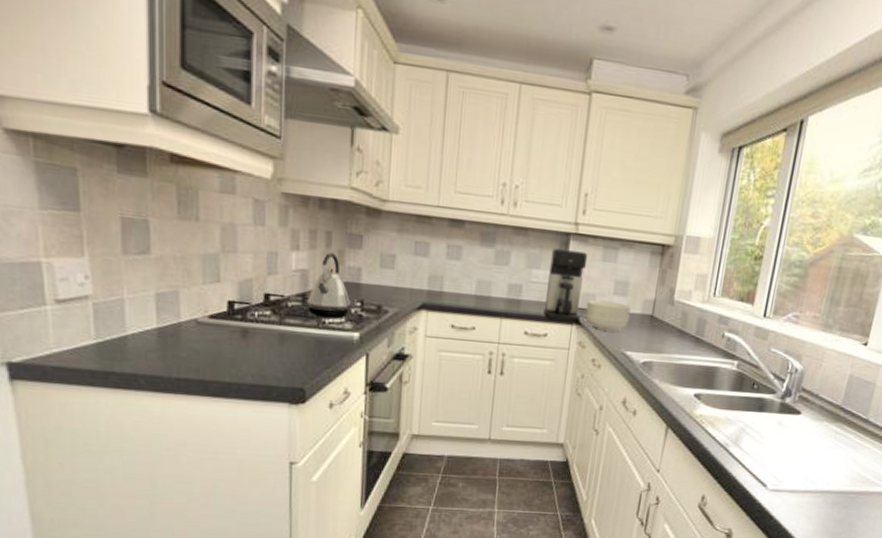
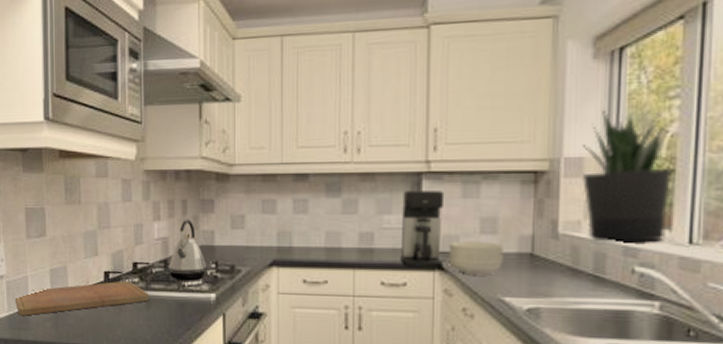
cutting board: none [105,312,283,345] -> present [14,280,149,316]
planter: none [696,198,763,315] -> present [581,109,672,243]

